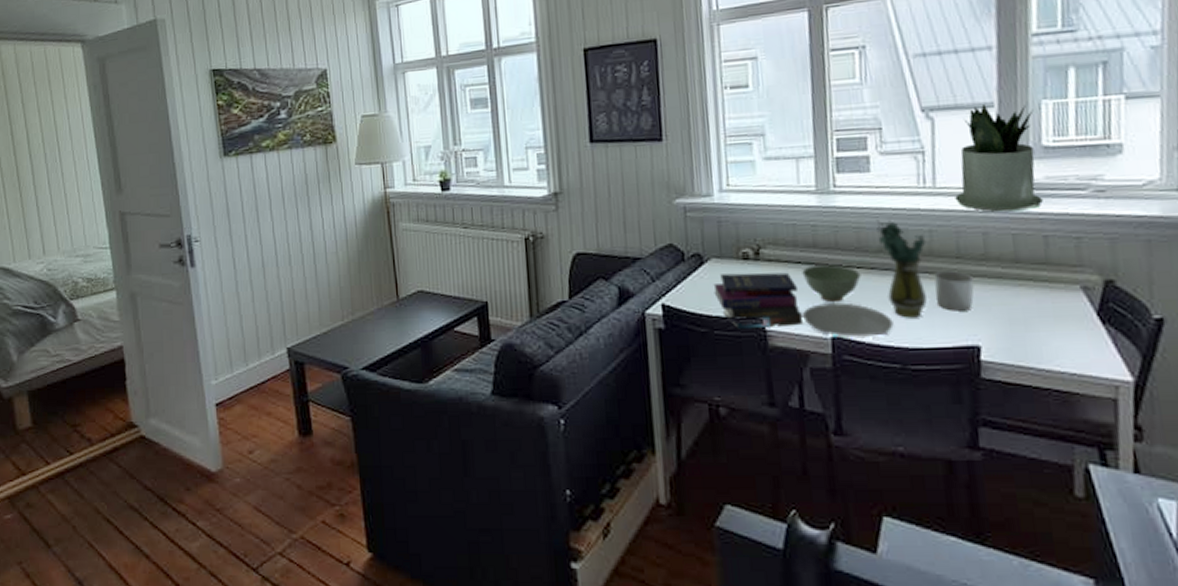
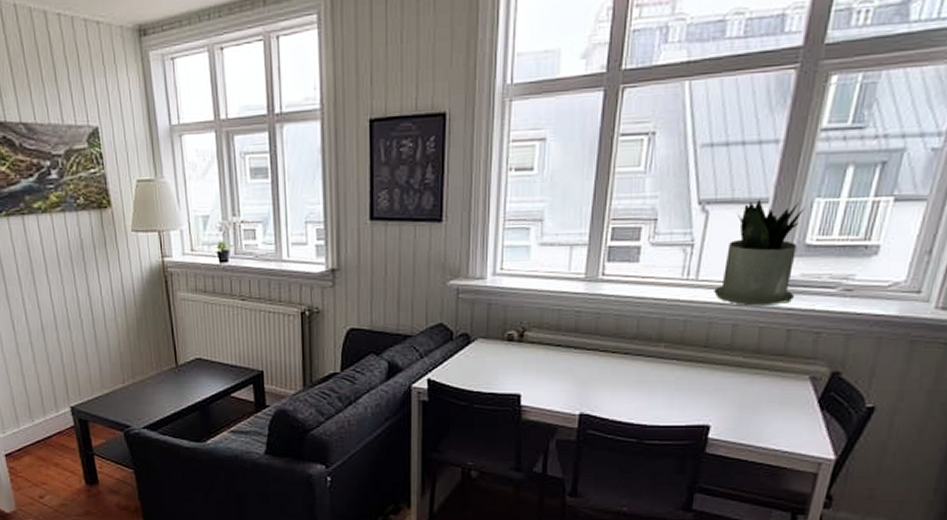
books: present [713,272,802,330] -> none [477,353,556,404]
bowl: present [802,264,861,303] -> none [561,348,615,383]
plate: present [803,302,894,339] -> none [557,383,637,416]
vase: present [876,219,927,318] -> none [636,308,680,399]
mug: present [934,270,975,311] -> none [678,358,716,395]

